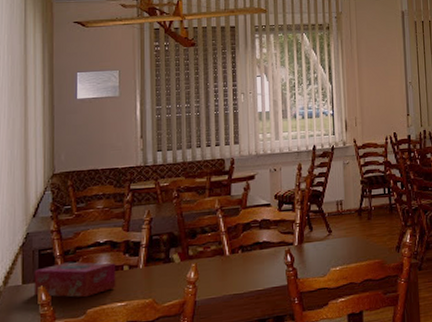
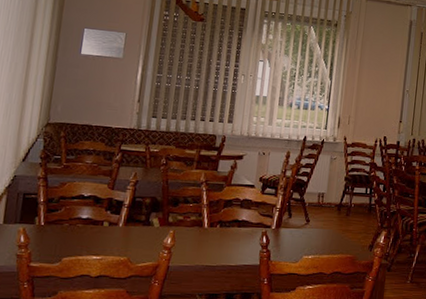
tissue box: present [33,262,116,298] -> none [13,209,97,246]

